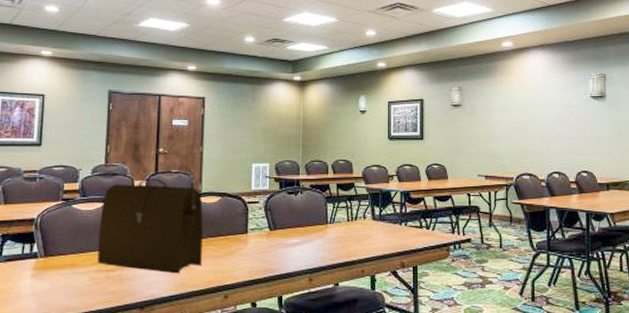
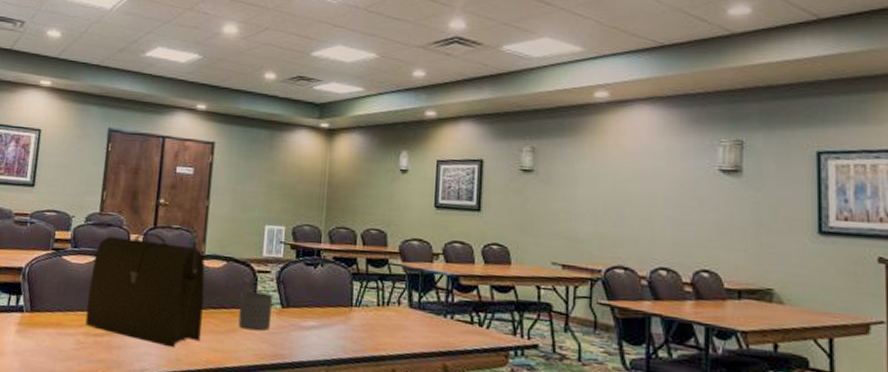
mug: none [234,220,261,252] -> present [238,291,272,331]

